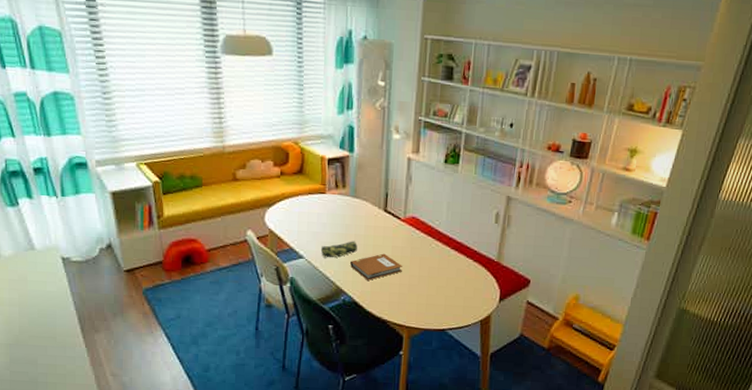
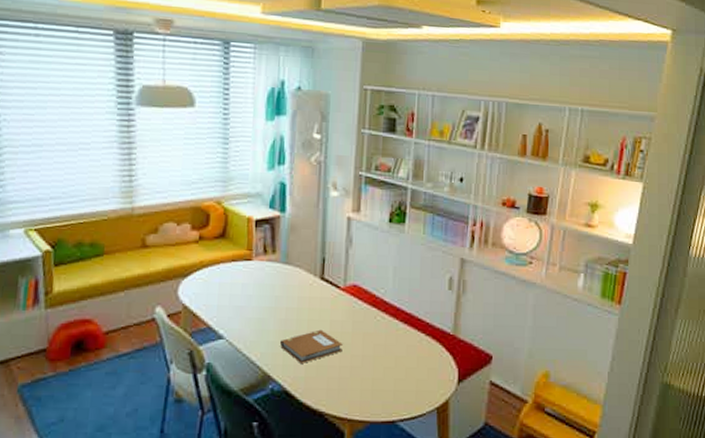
pencil case: present [320,241,357,258] -> none [244,315,289,338]

